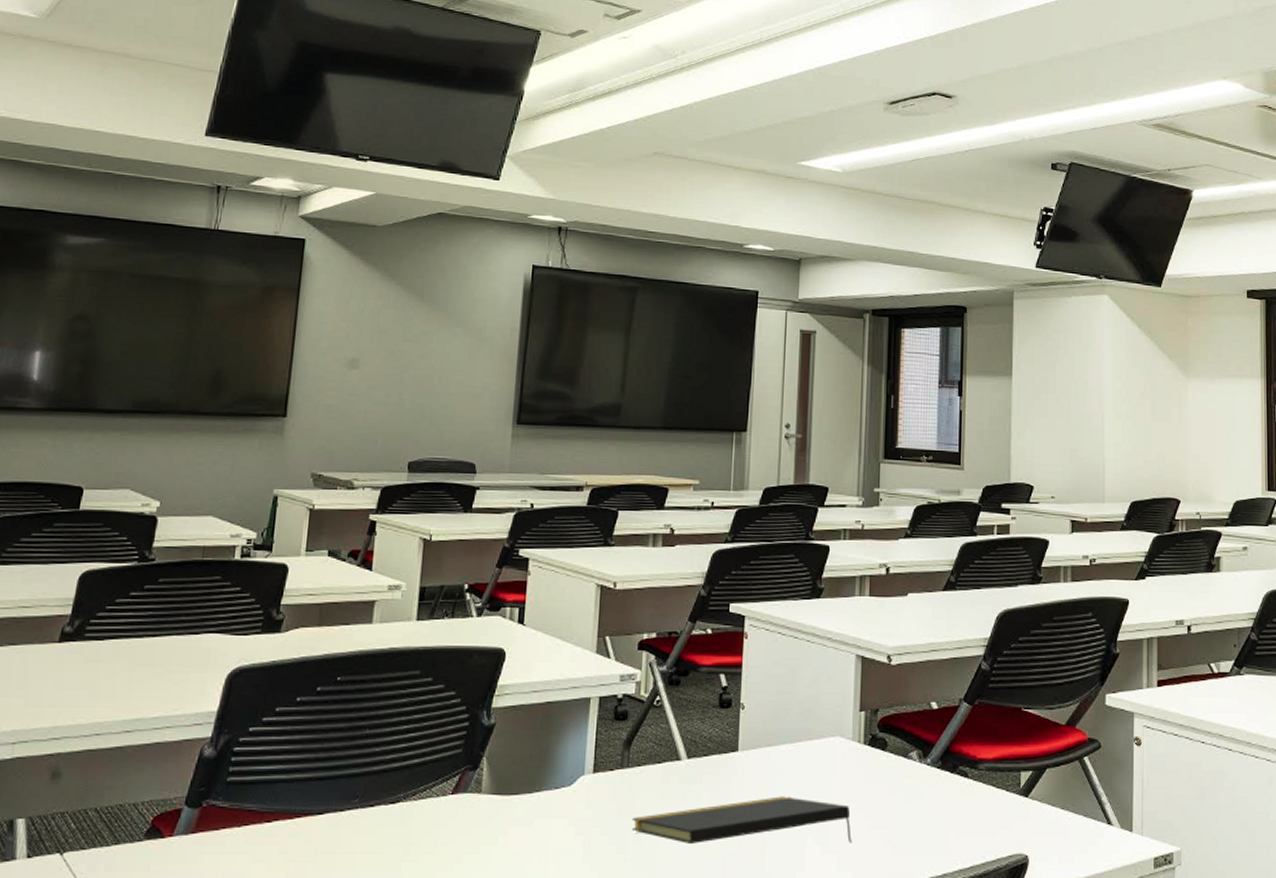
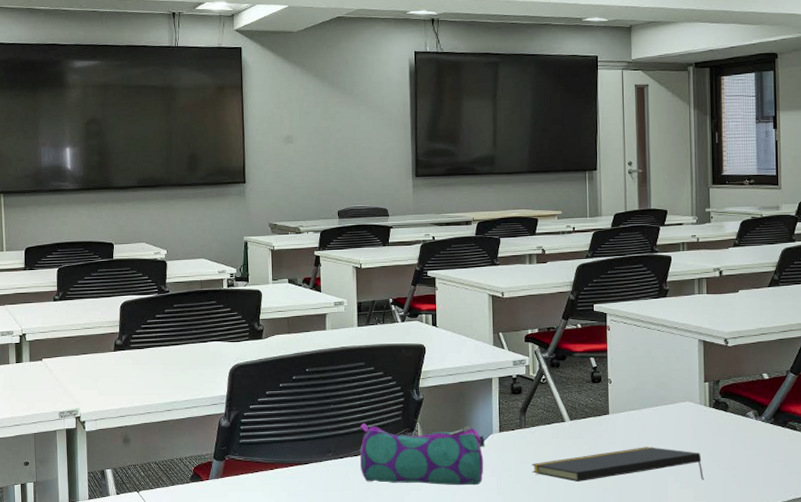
pencil case: none [396,755,573,848] -> present [359,422,486,486]

